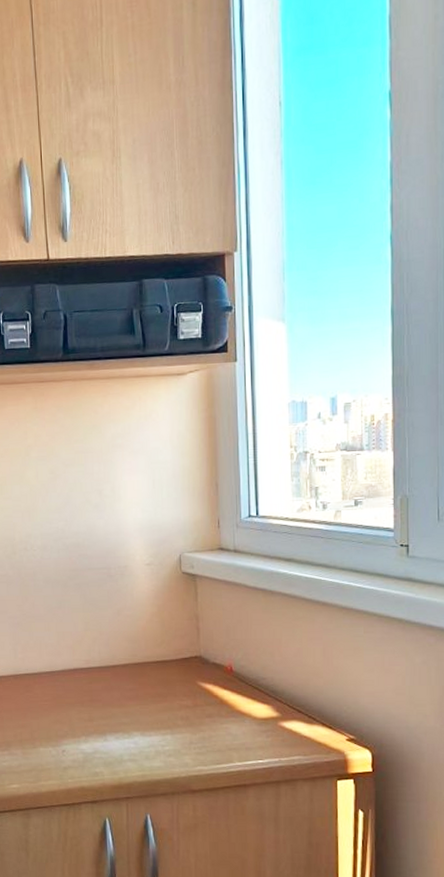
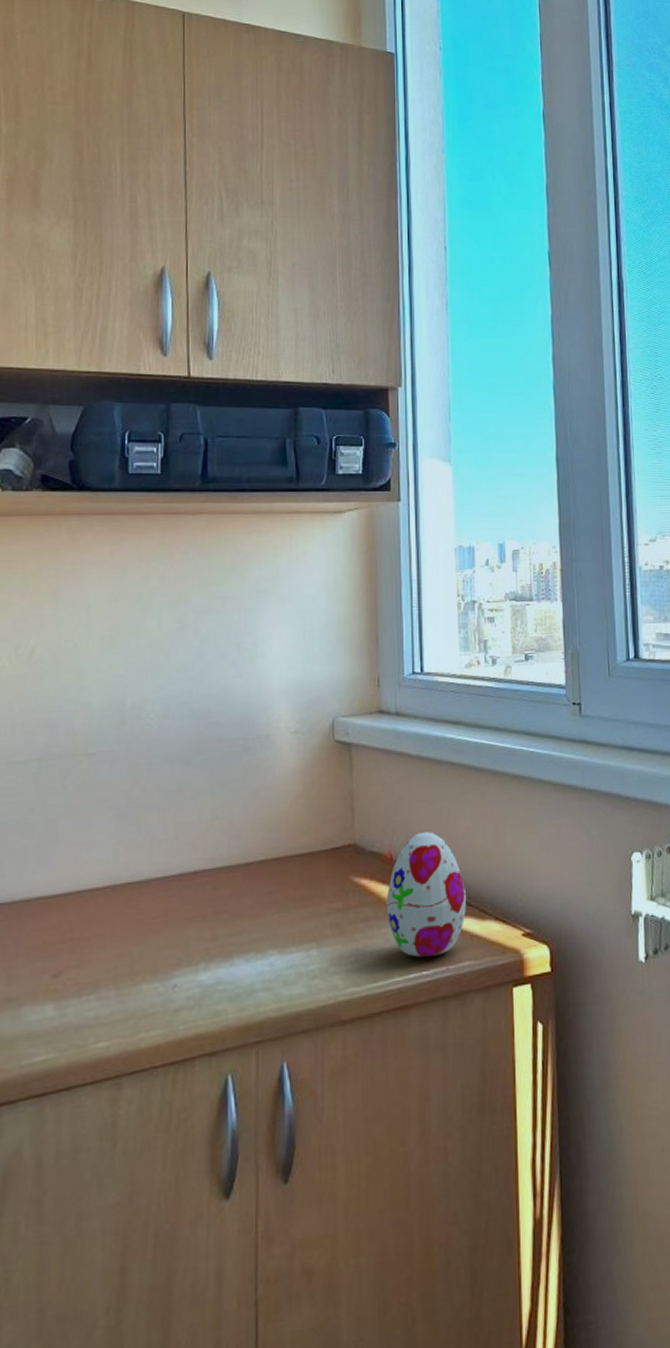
decorative egg: none [227,650,297,749] -> present [386,832,467,957]

